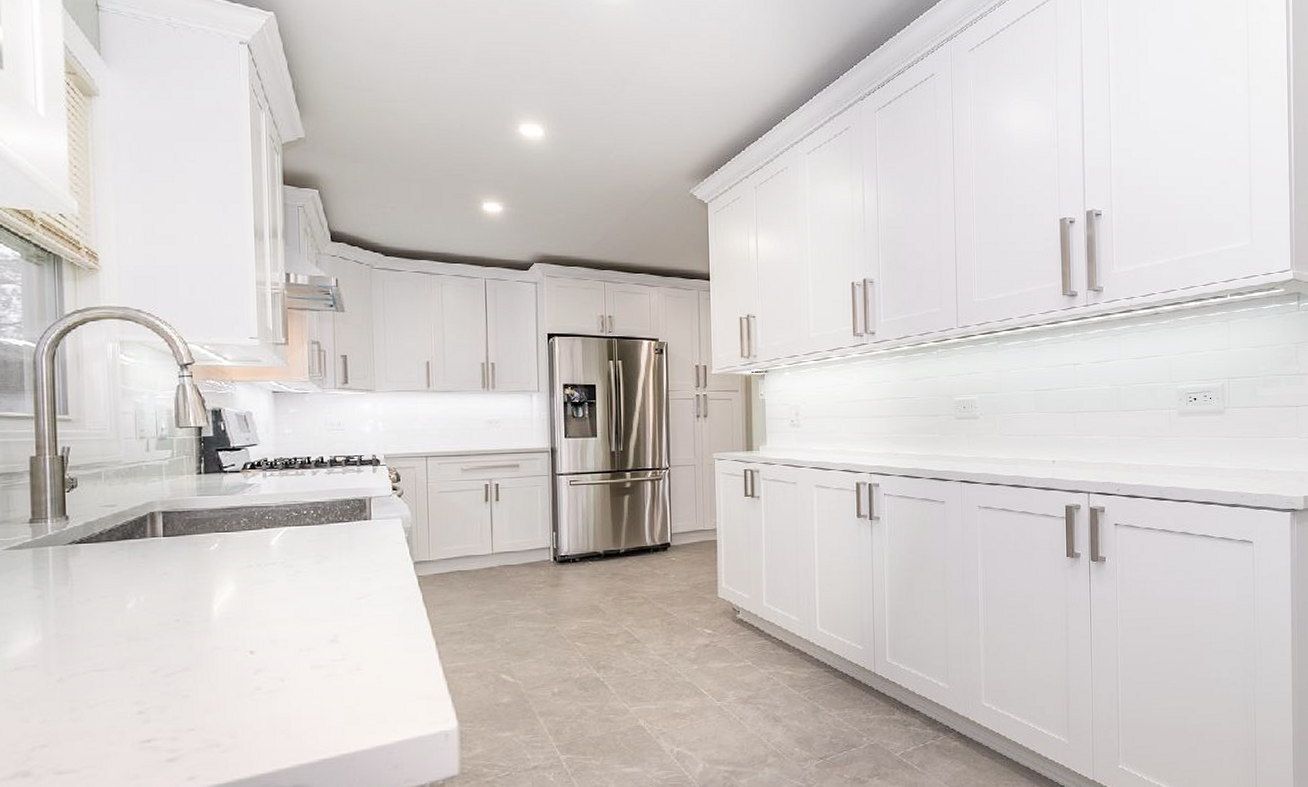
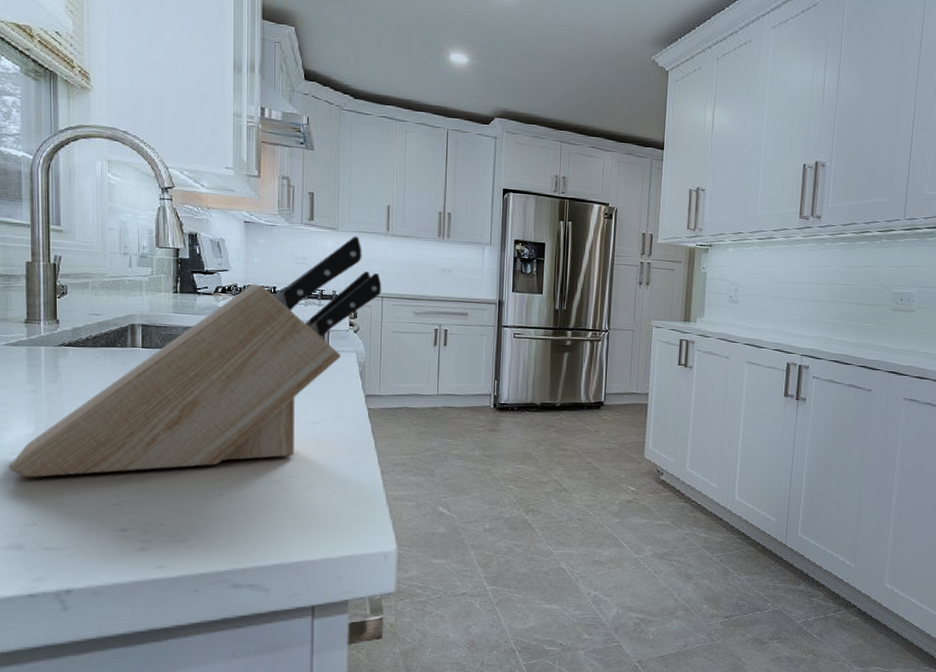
knife block: none [12,396,426,694] -> present [8,236,382,478]

